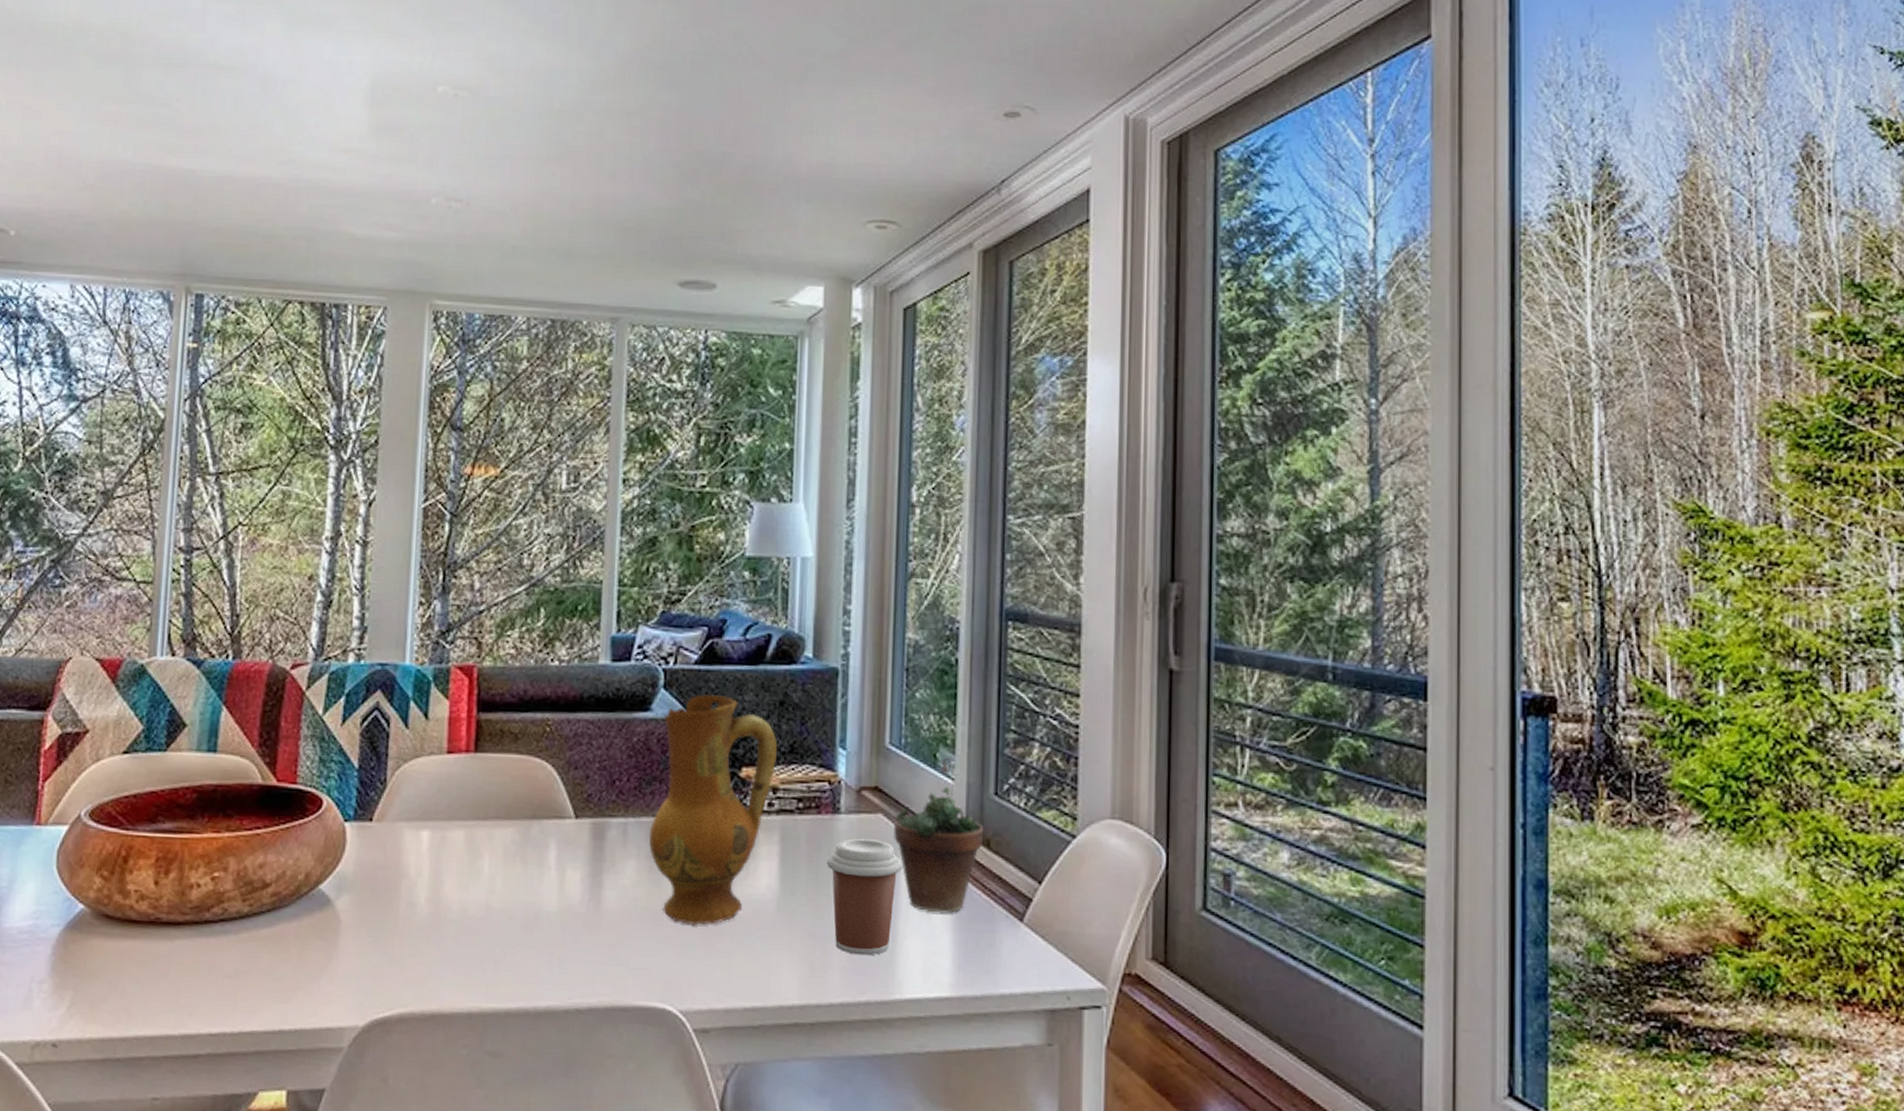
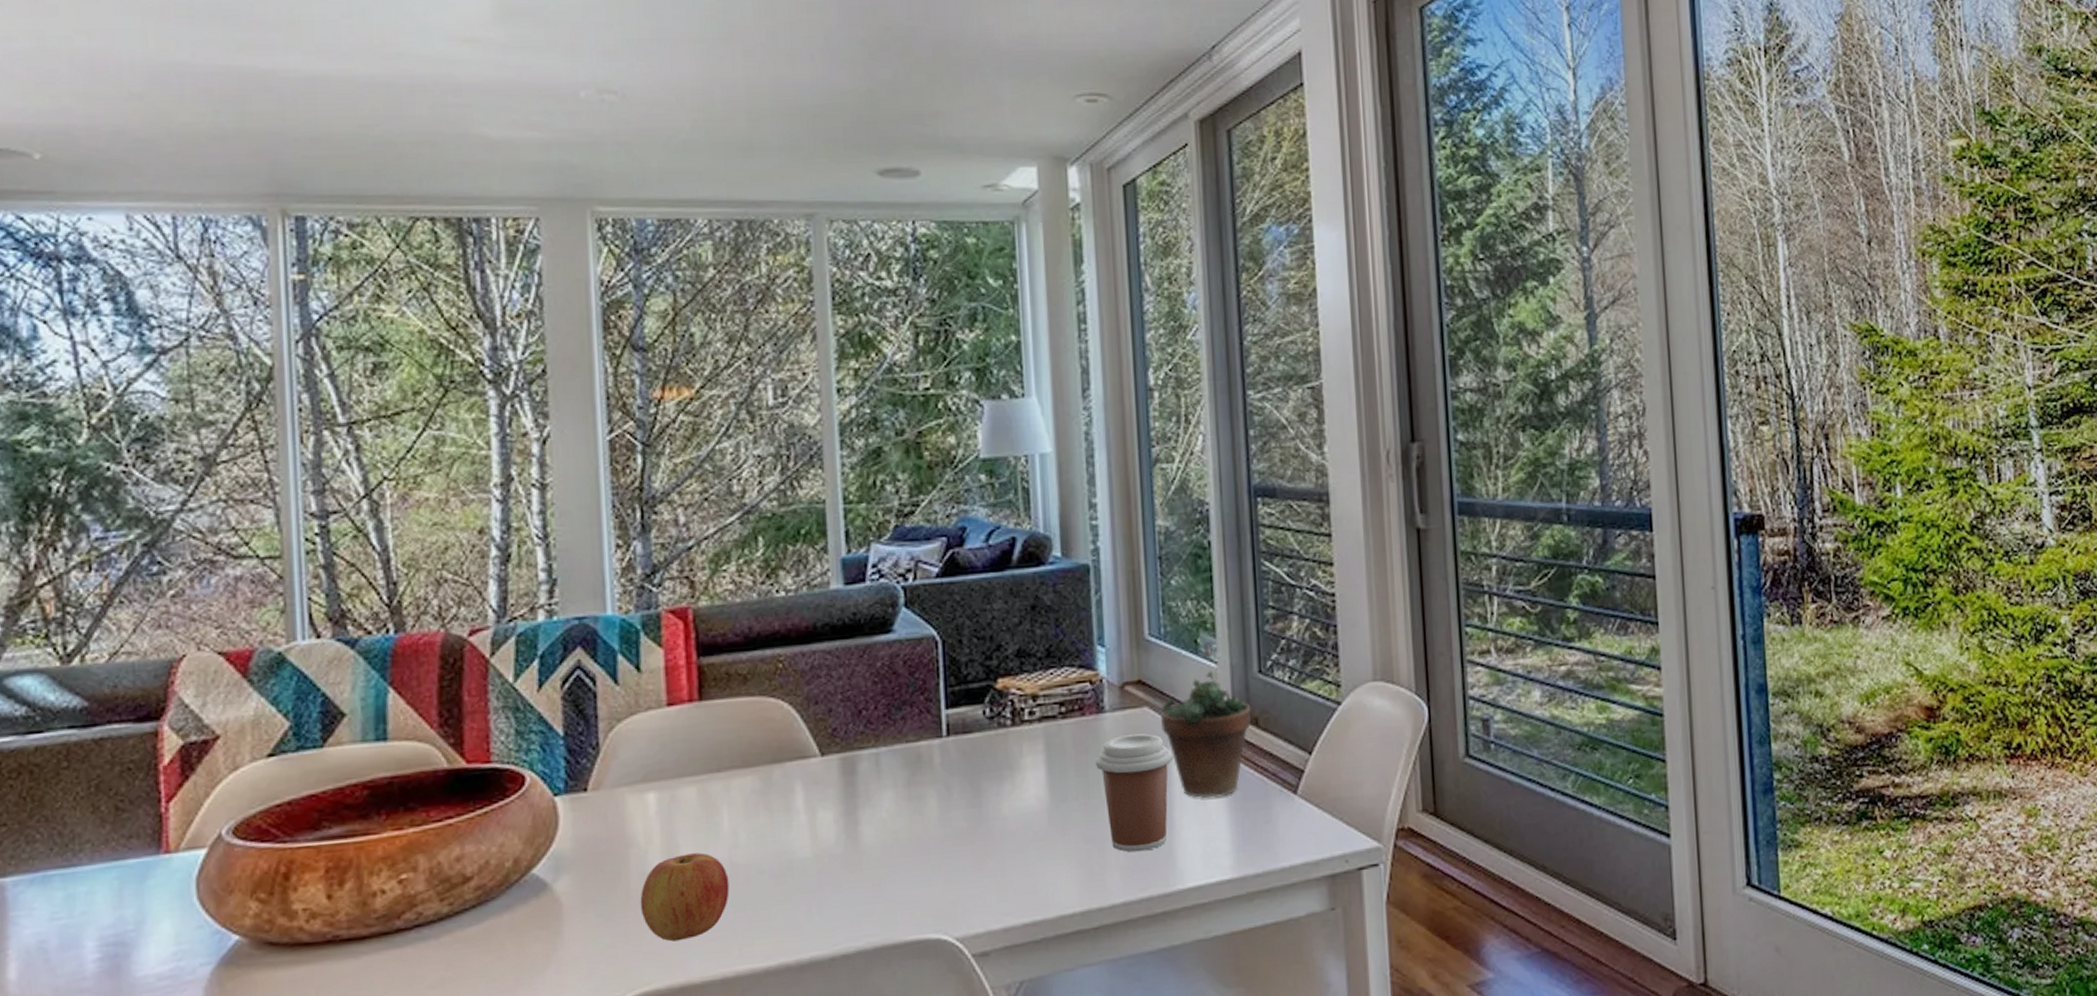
apple: none [405,891,484,971] -> present [640,852,730,942]
ceramic jug: present [649,695,778,926] -> none [905,607,1034,849]

